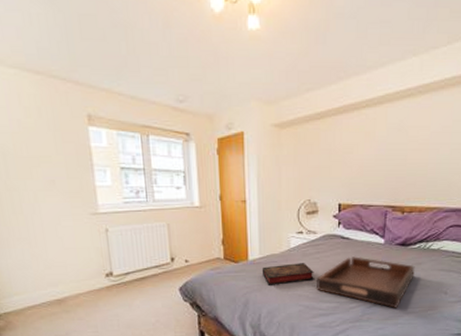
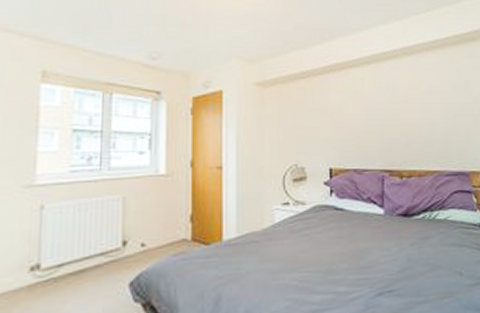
book: present [261,263,314,285] -> none [239,242,304,274]
serving tray: present [315,256,415,308] -> none [306,231,422,298]

